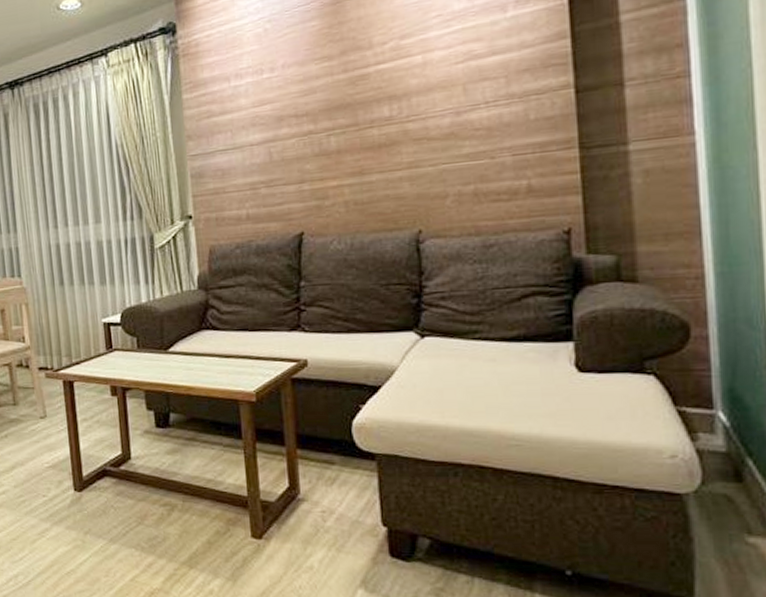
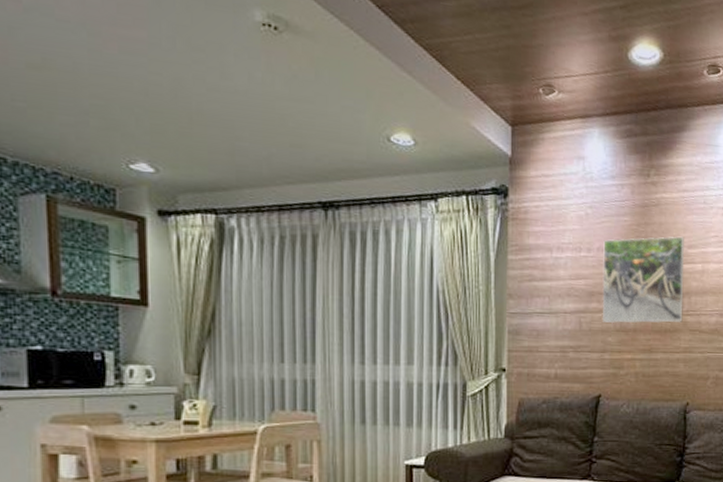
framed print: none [288,26,402,148] -> present [602,236,684,323]

